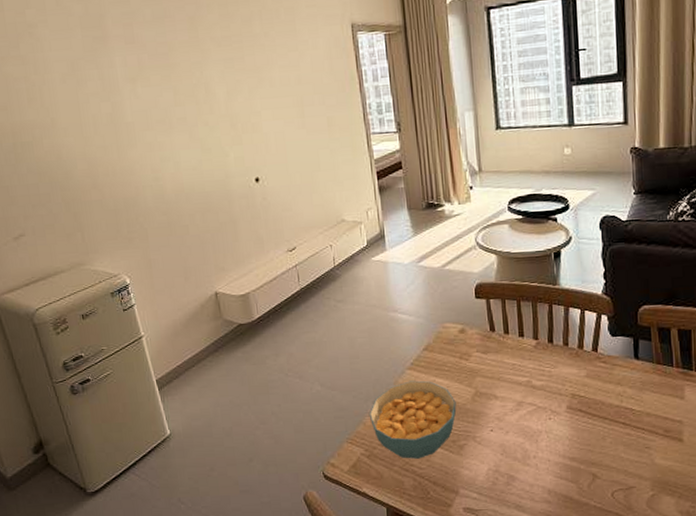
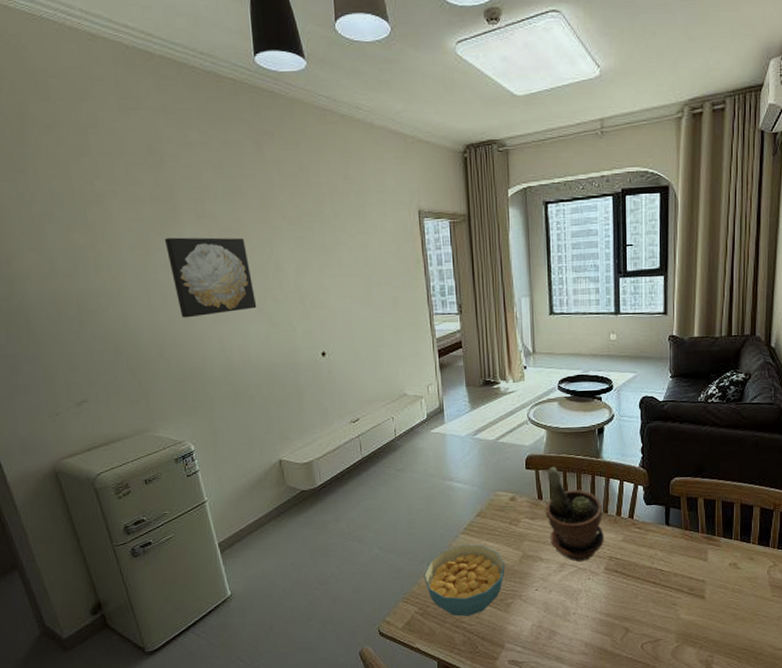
wall art: none [95,62,188,147] -> present [164,237,257,318]
potted plant: none [498,295,565,400] -> present [545,467,604,562]

